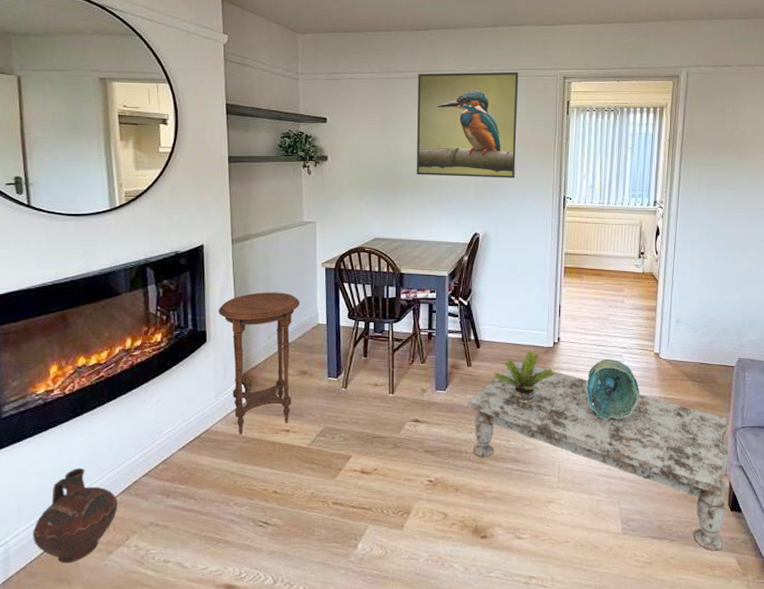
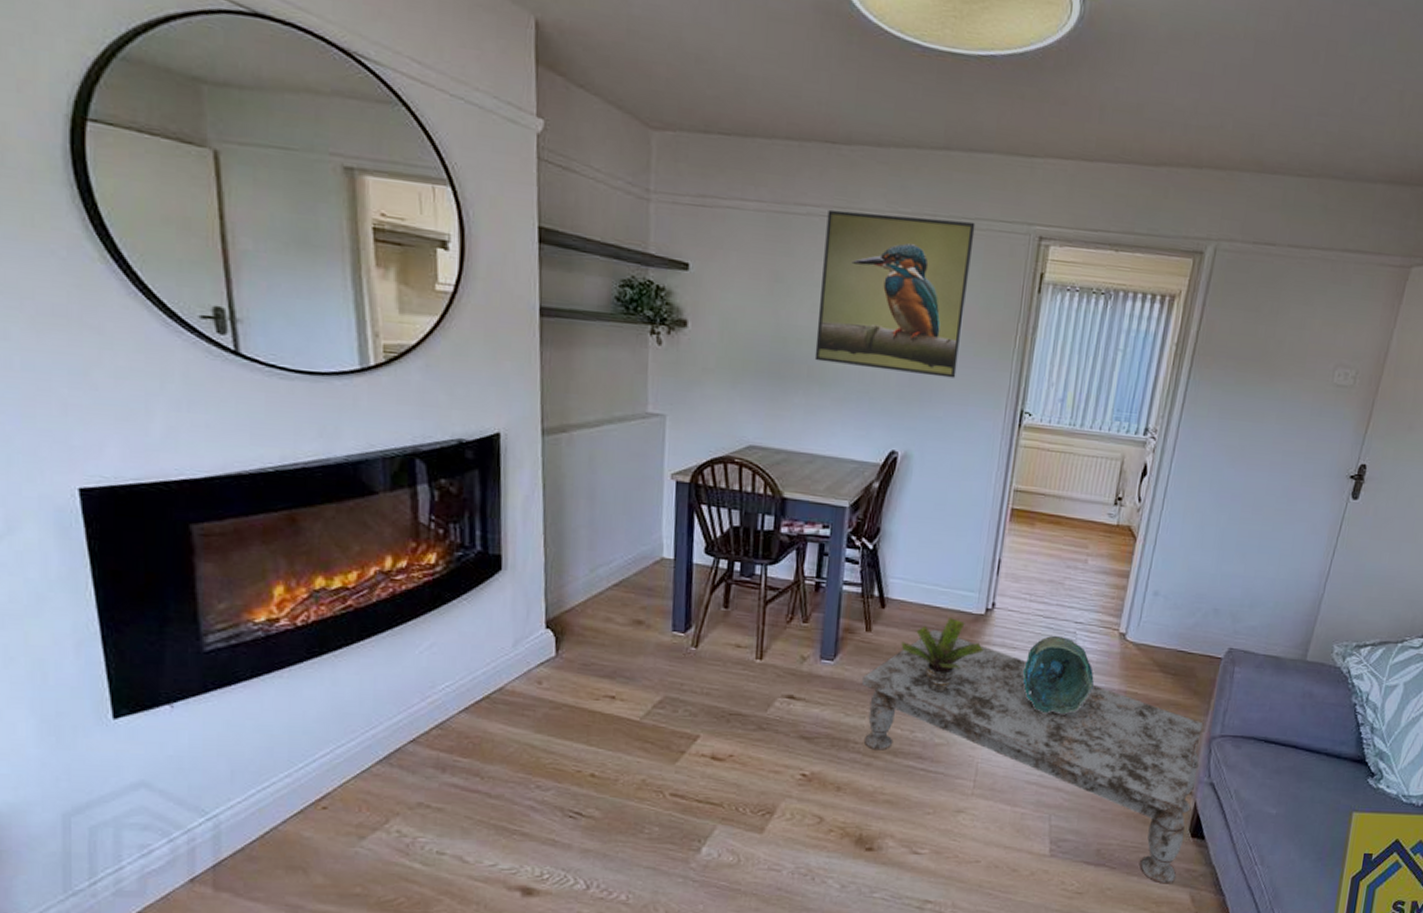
ceramic jug: present [33,467,117,564] -> none [253,725,372,848]
side table: present [218,292,301,435] -> none [519,507,638,698]

